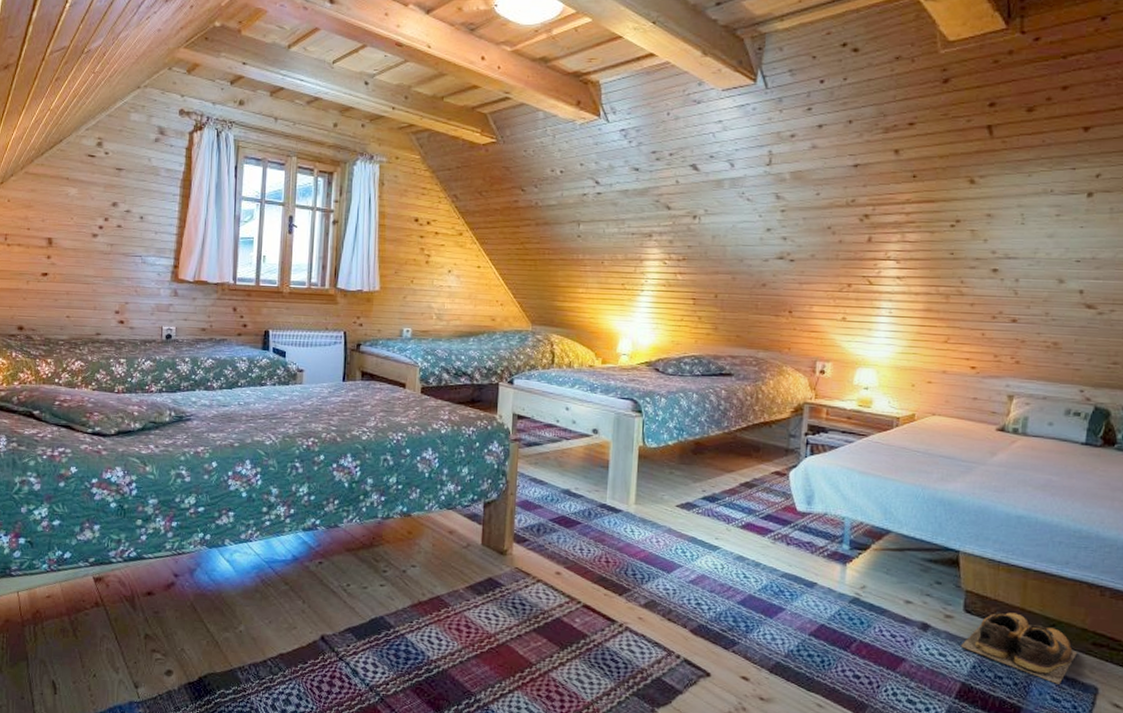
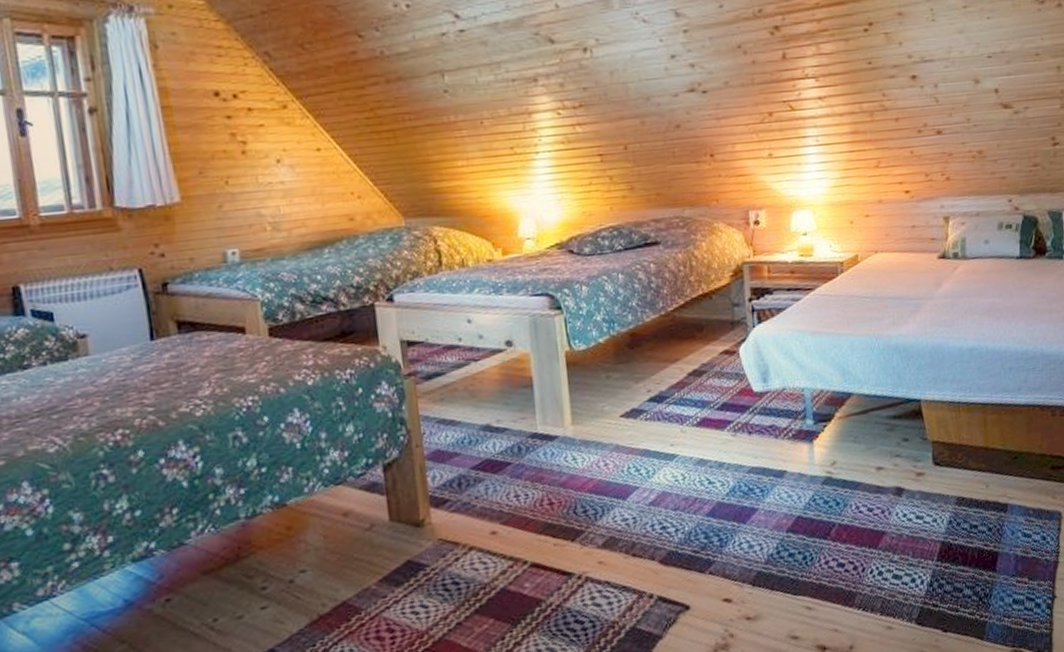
shoes: present [961,612,1077,684] -> none [936,453,1039,519]

